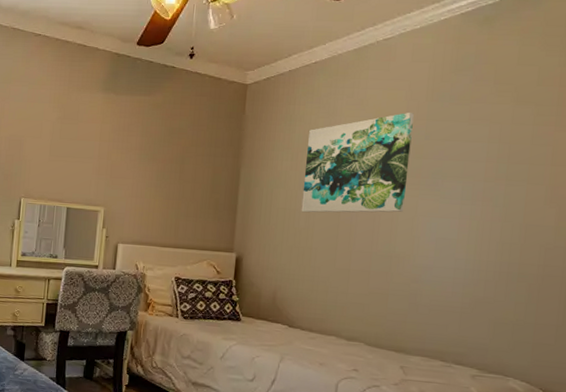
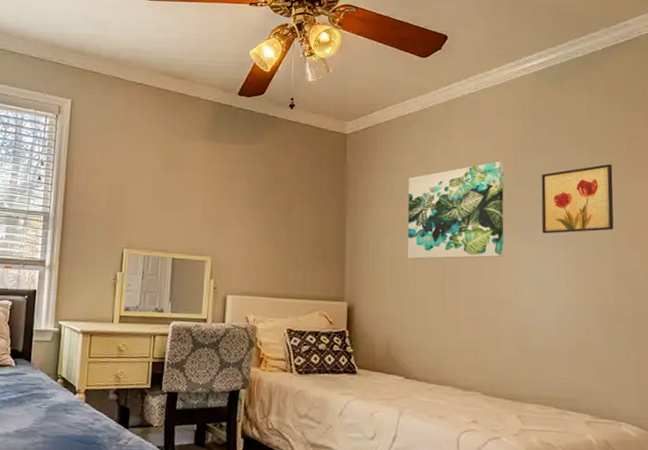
wall art: none [448,115,538,189] -> present [541,164,614,234]

